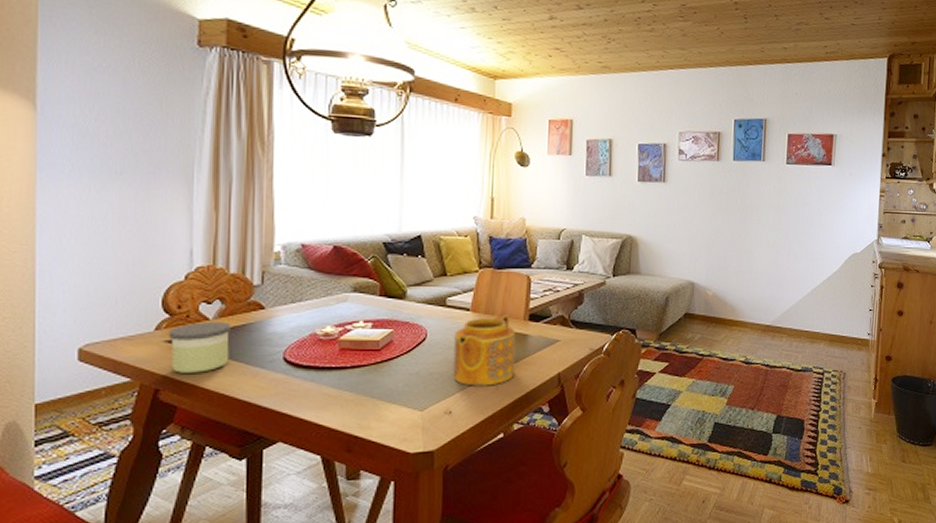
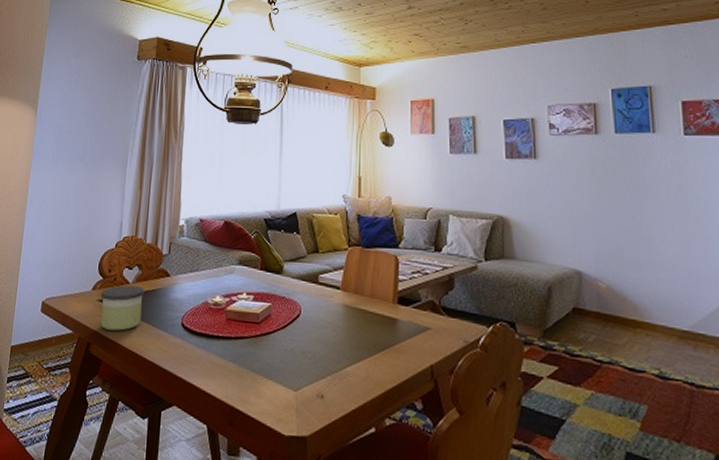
teapot: present [453,313,516,386] -> none [325,294,386,372]

